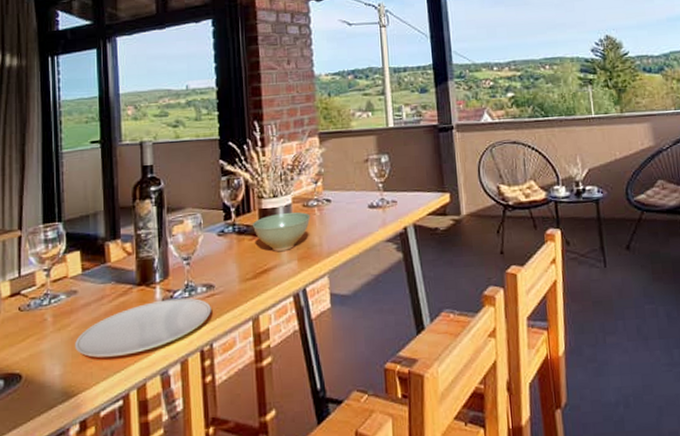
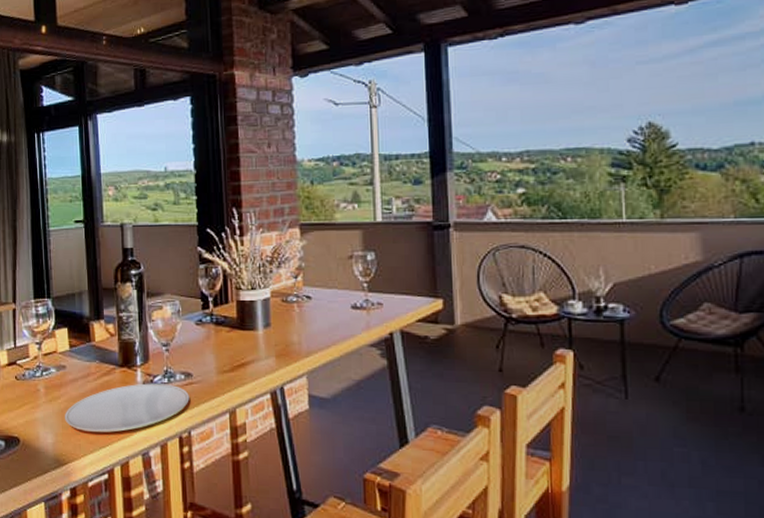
bowl: present [252,211,311,252] -> none [229,306,290,347]

